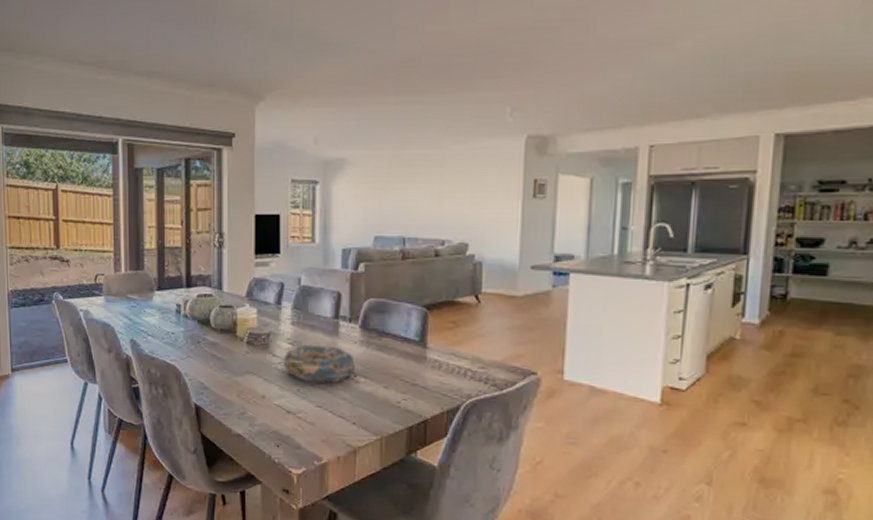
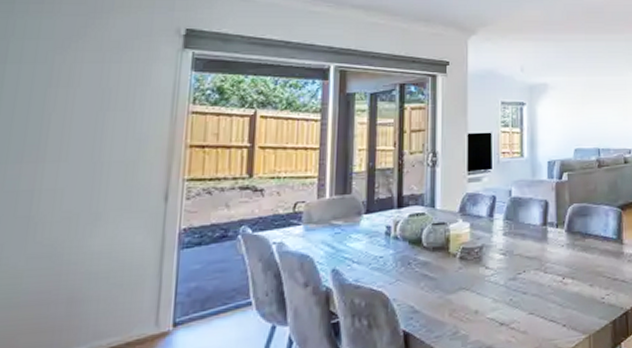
decorative bowl: present [284,344,357,384] -> none [497,251,564,290]

